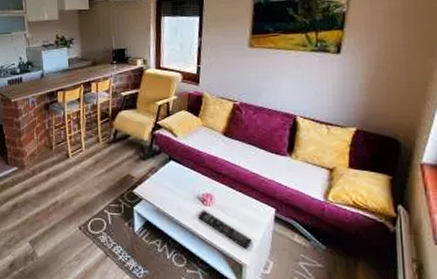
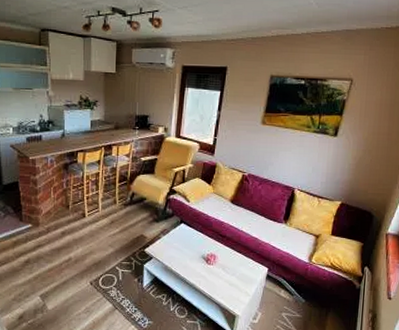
remote control: present [197,209,252,250] -> none [201,268,246,303]

